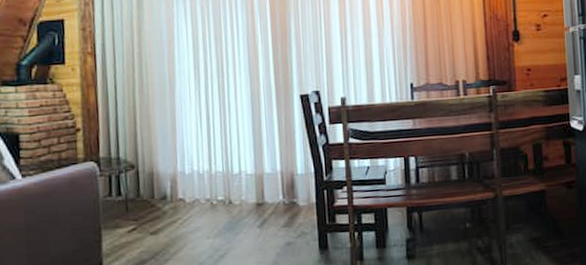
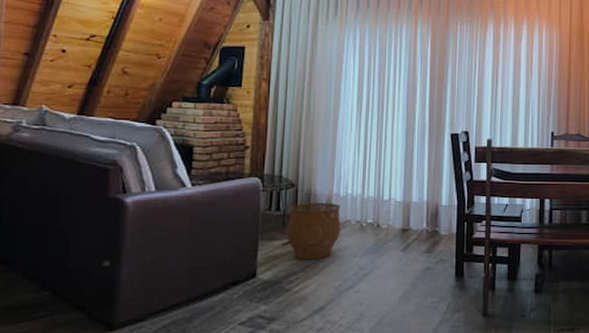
basket: none [130,182,191,247] -> present [286,202,341,260]

